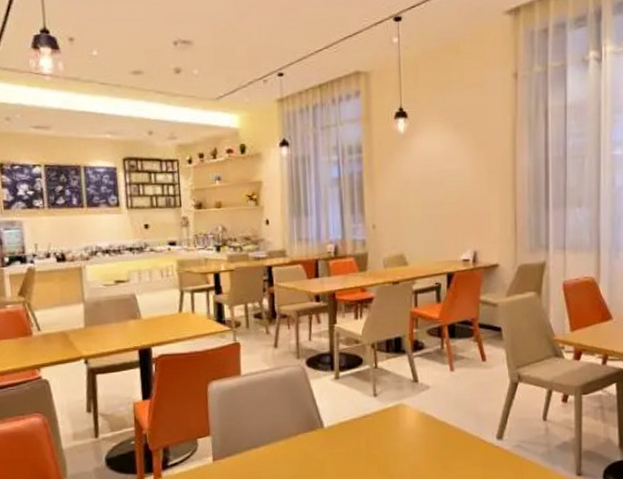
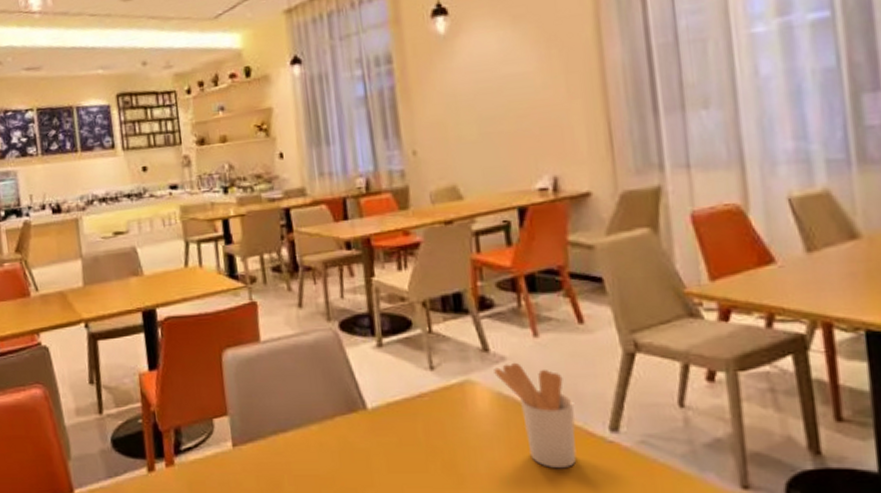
utensil holder: none [420,390,475,468] -> present [494,362,577,469]

